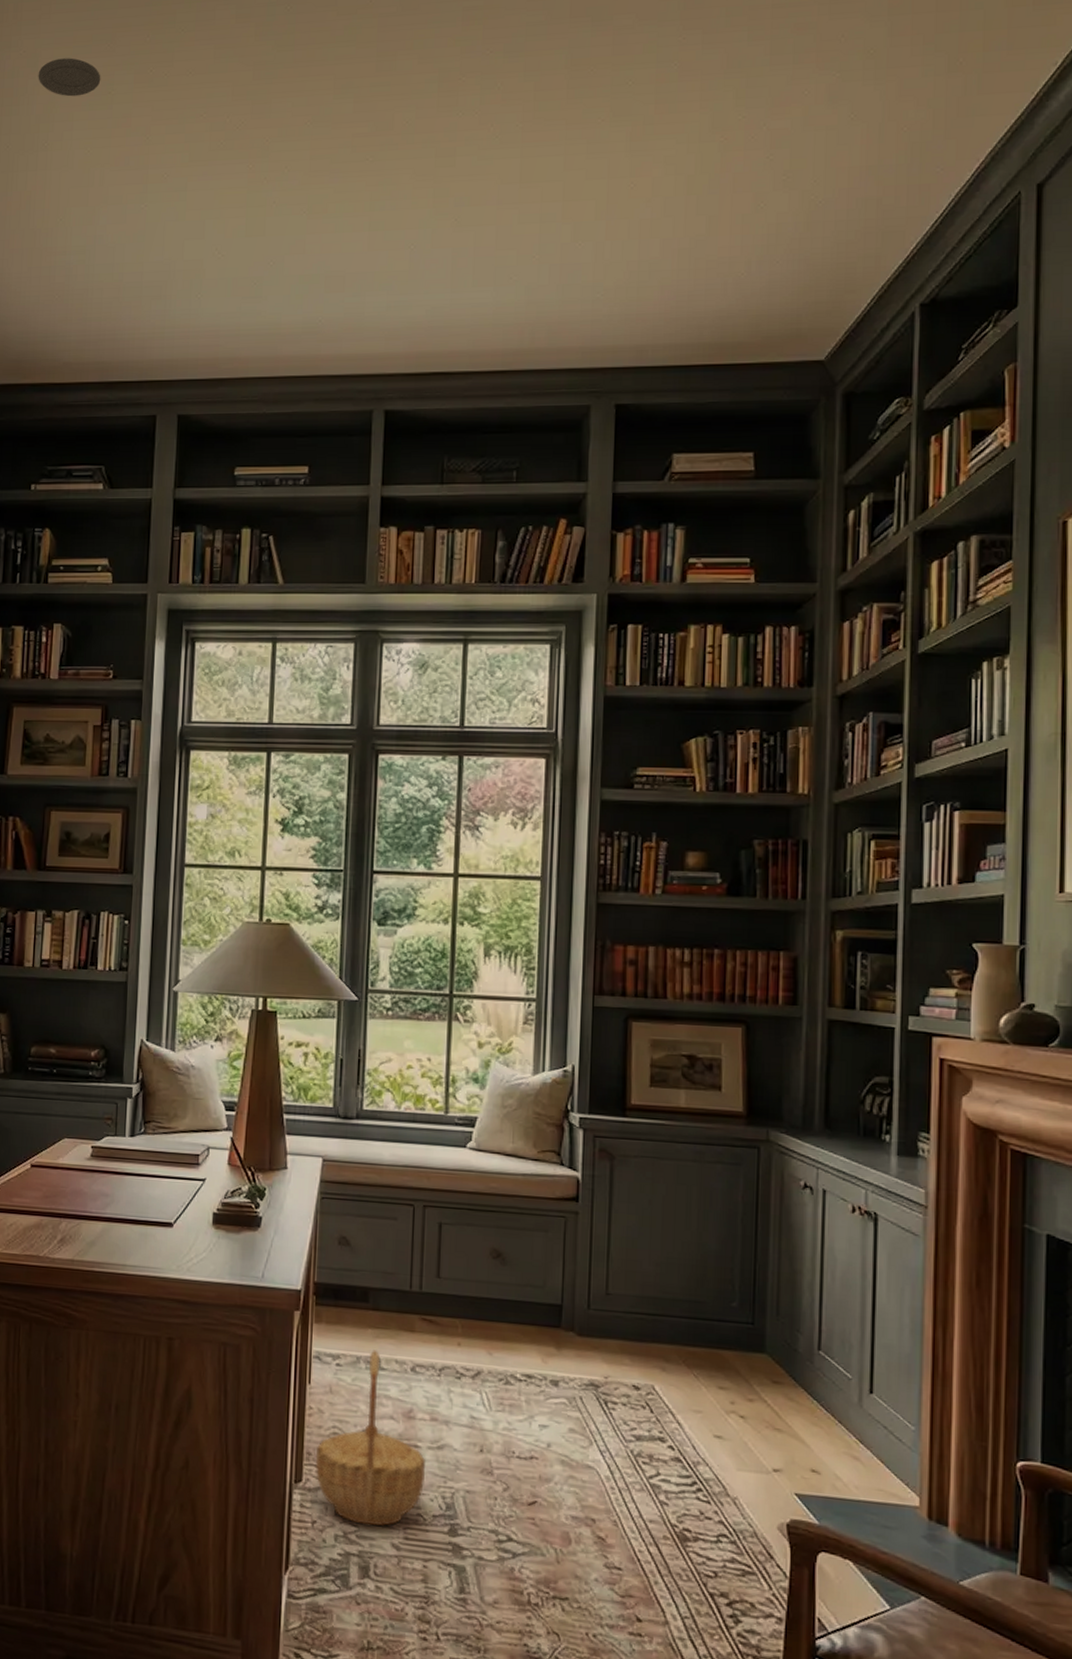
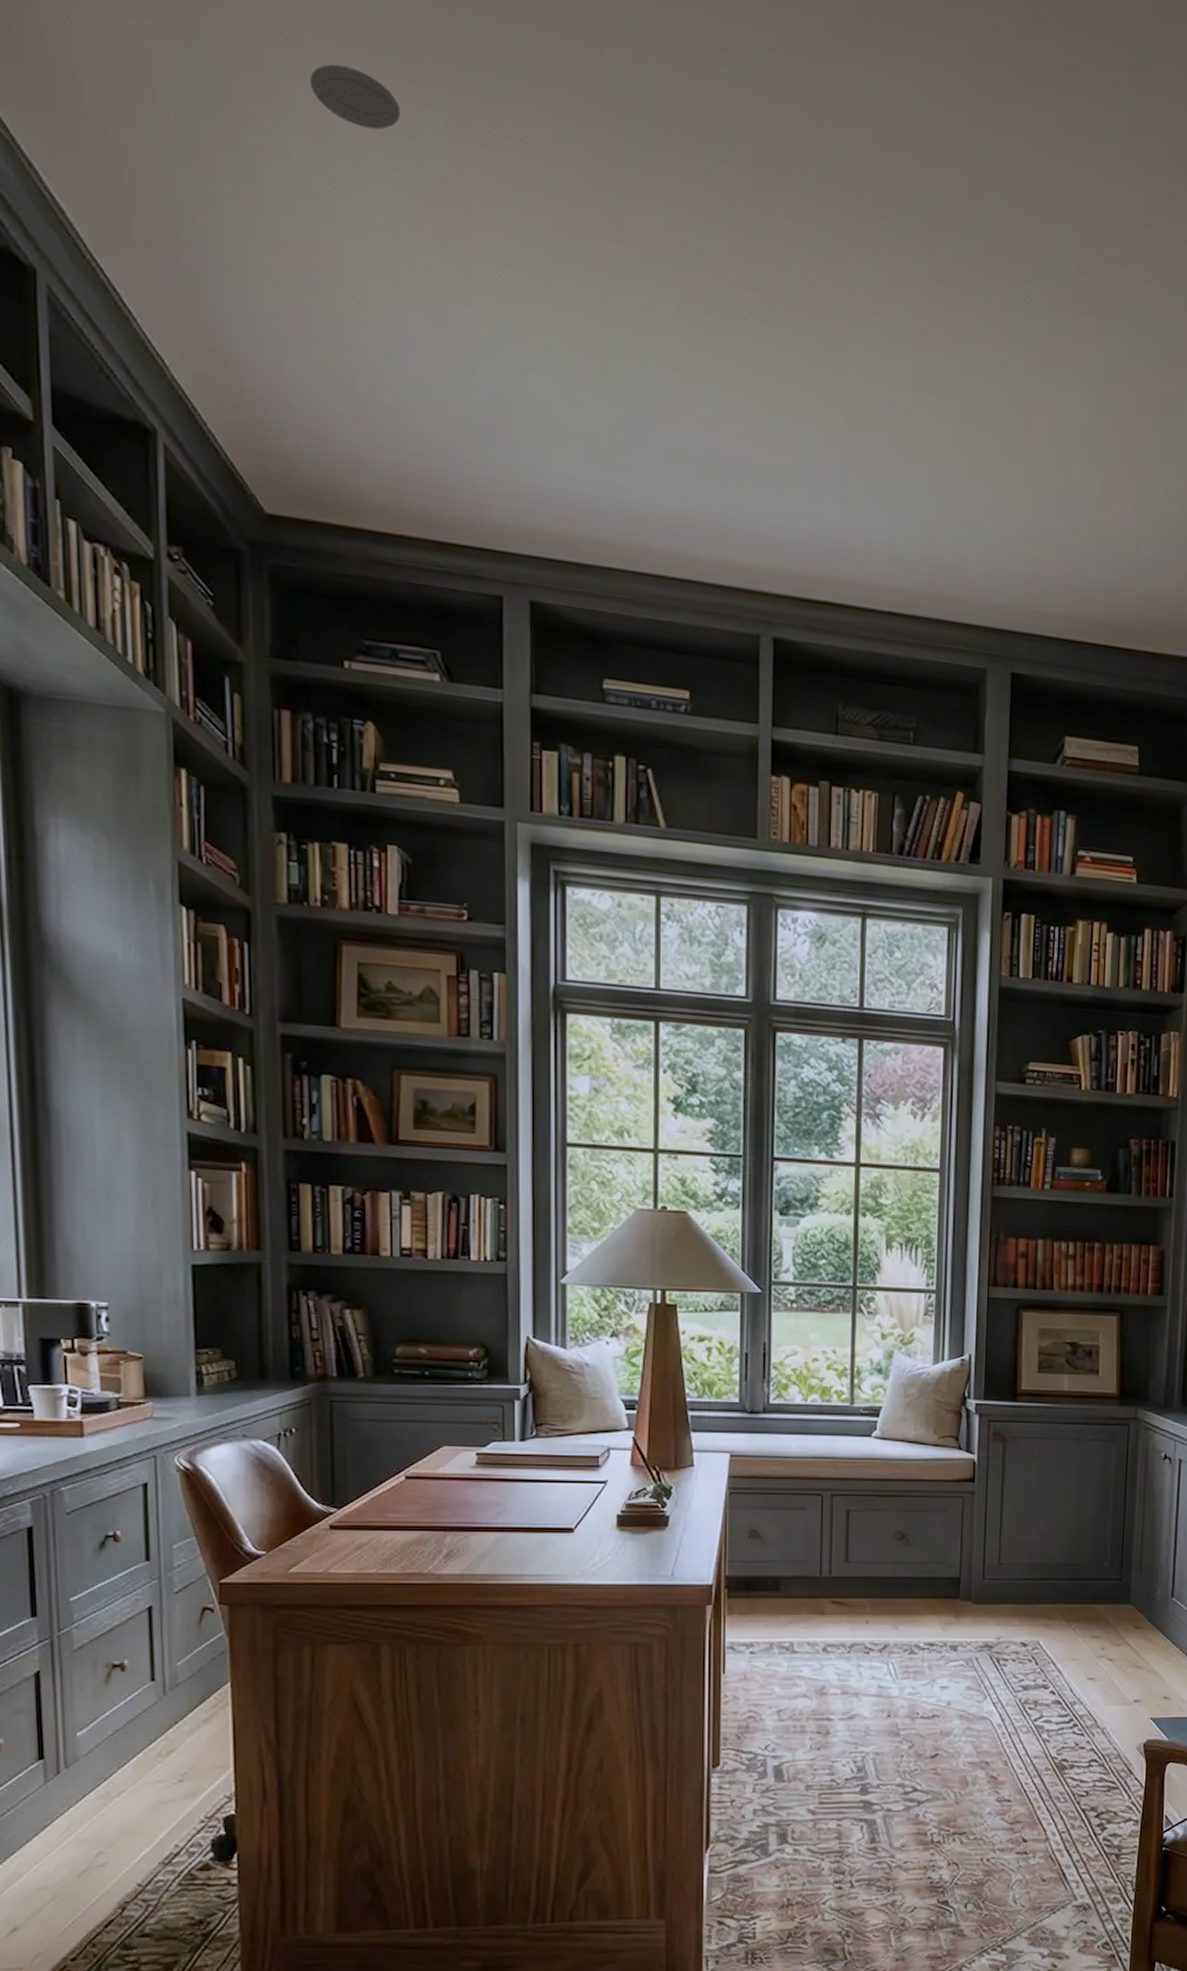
basket: present [316,1350,426,1527] -> none [733,1635,838,1797]

